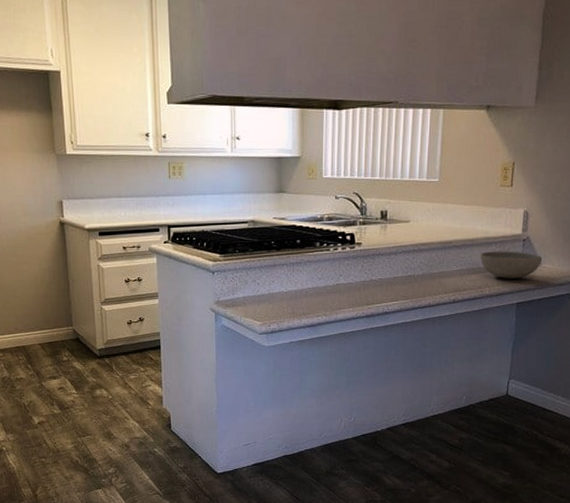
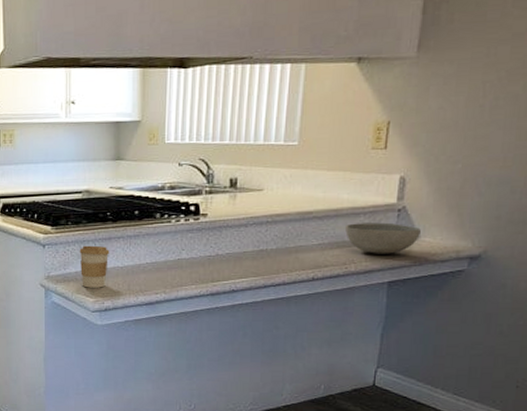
coffee cup: none [246,272,275,312] -> present [79,245,110,288]

